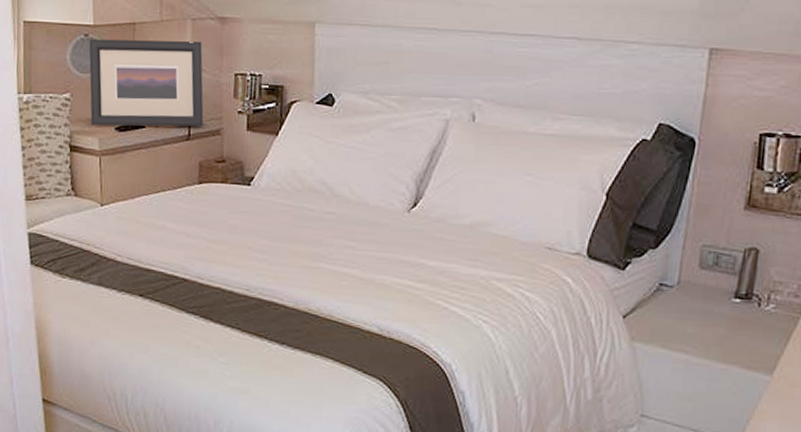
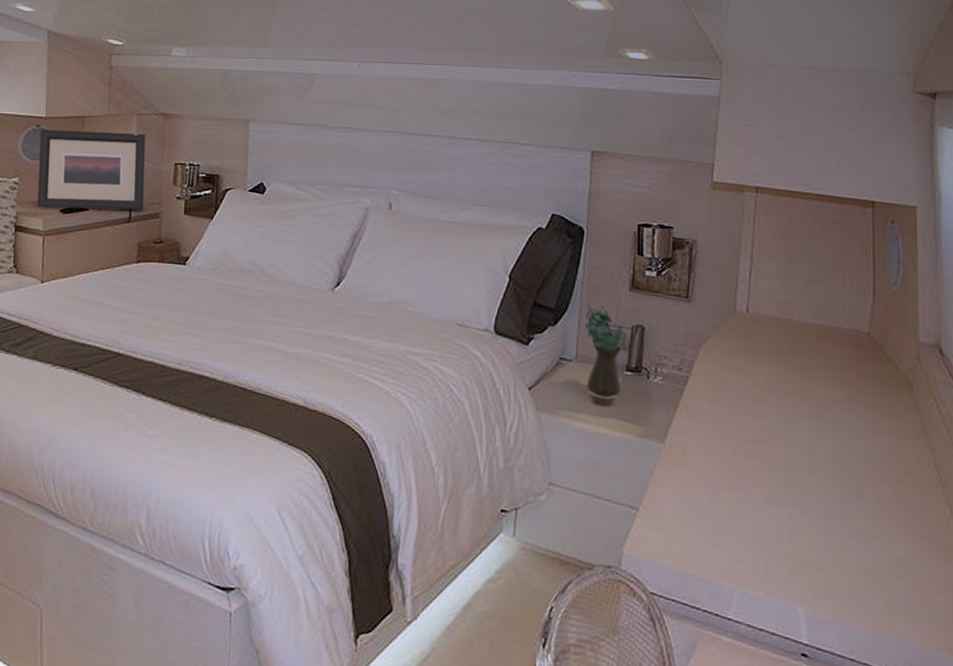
vase: none [688,225,735,337] -> present [585,304,624,408]

